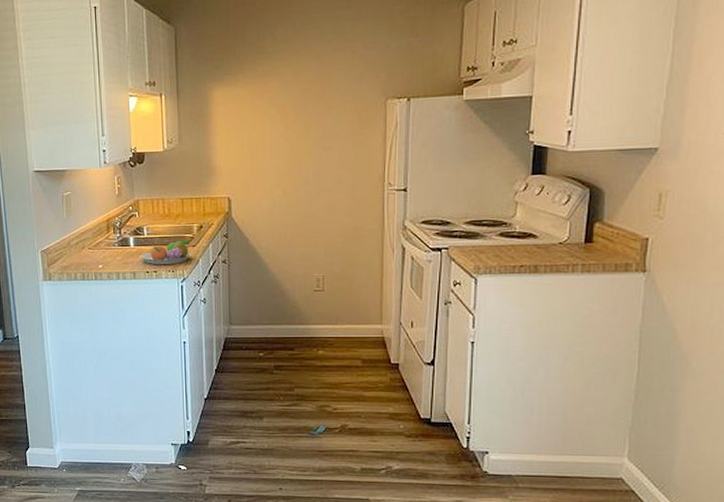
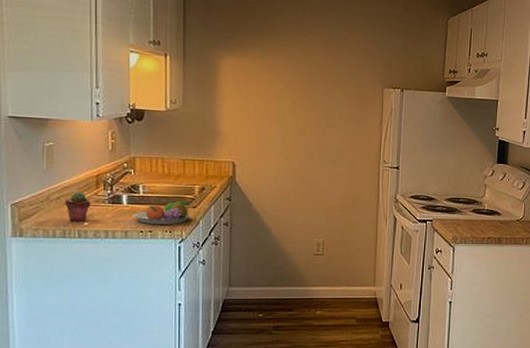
potted succulent: none [82,236,104,265] -> present [65,192,91,222]

